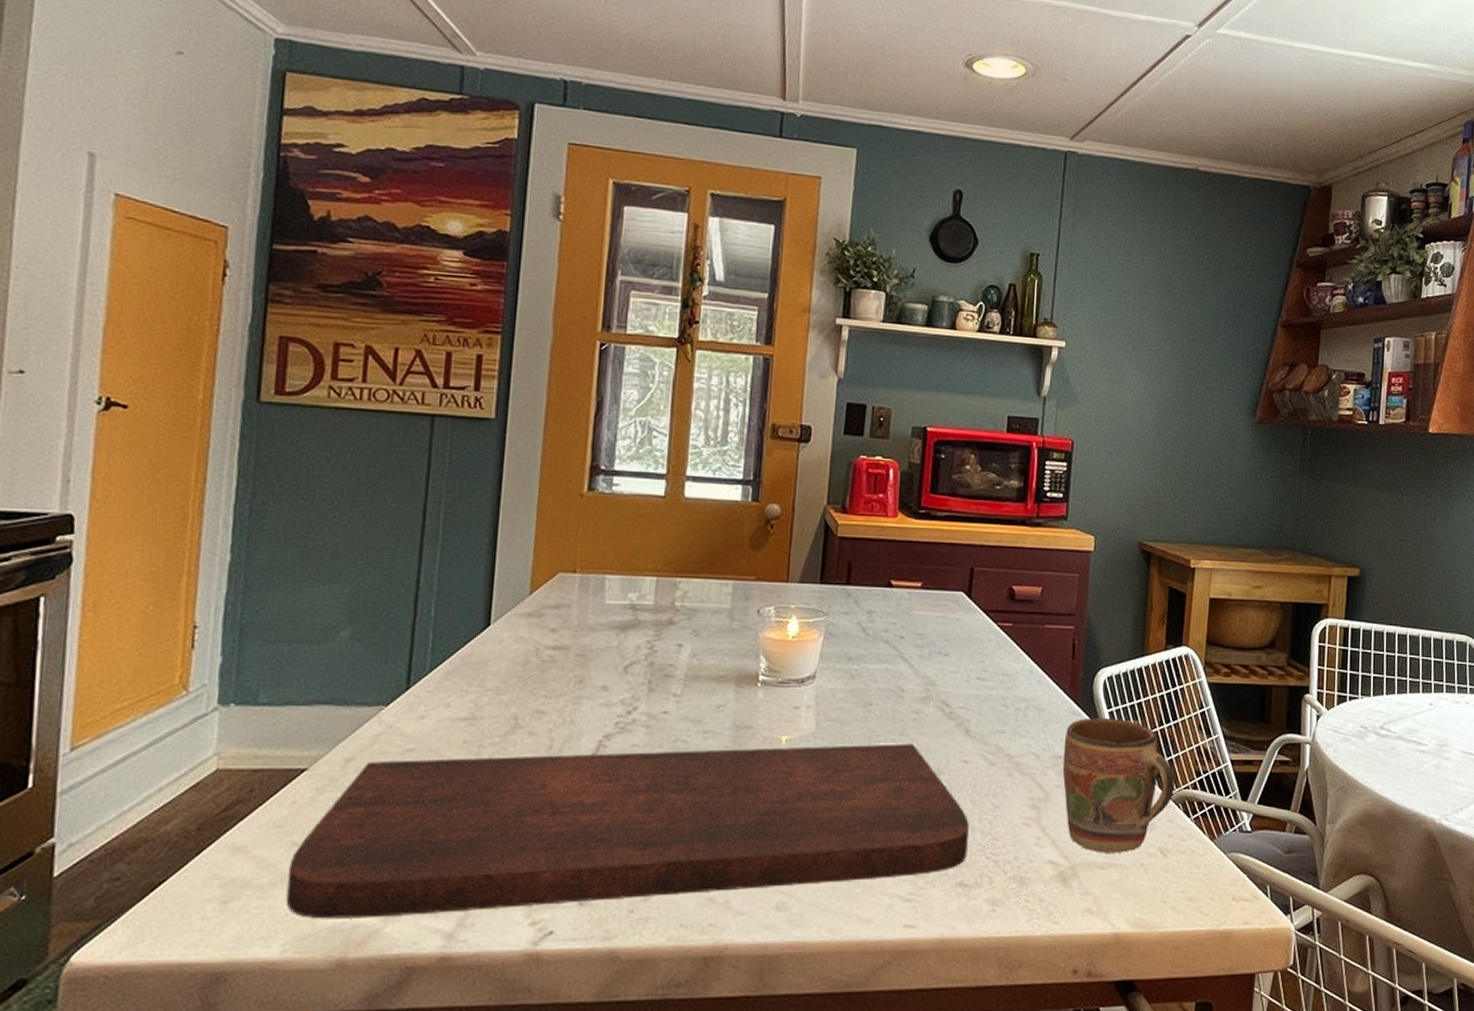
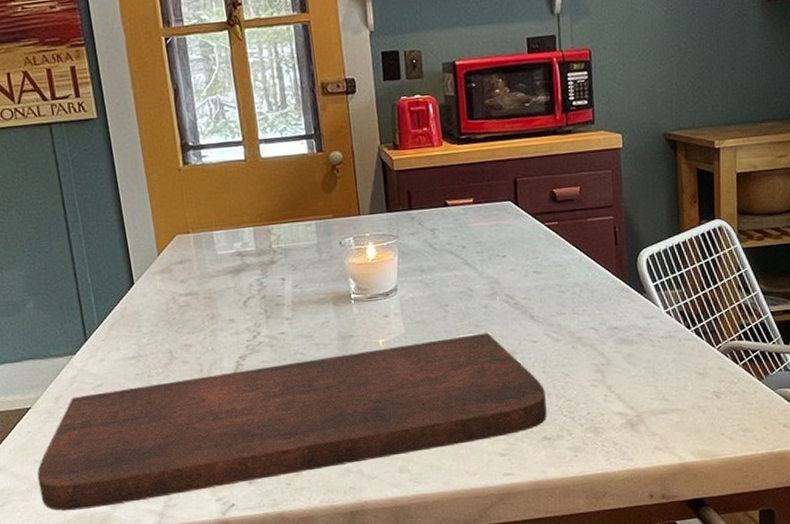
mug: present [1062,717,1175,853] -> none [617,289,721,402]

